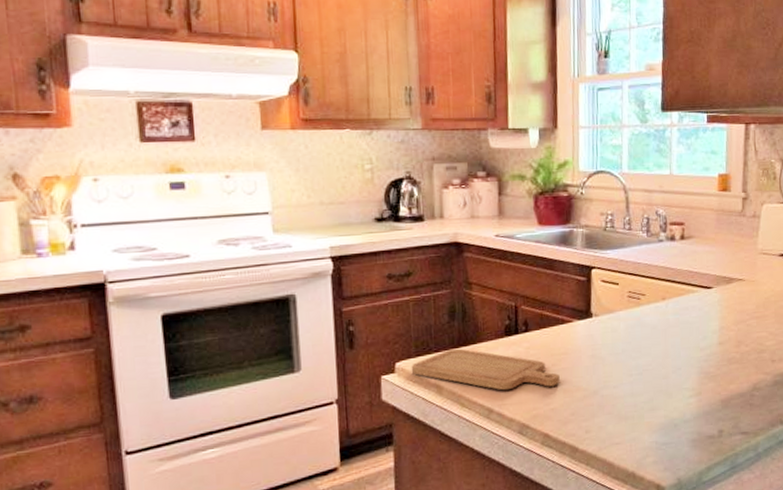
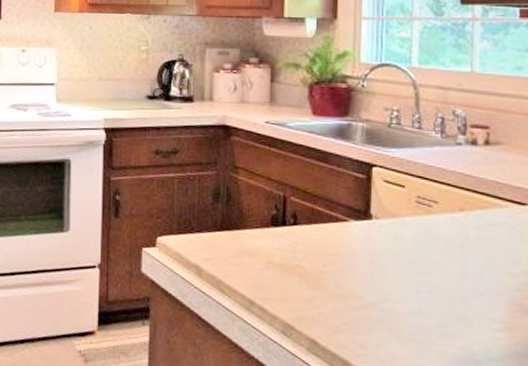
chopping board: present [411,348,560,391] -> none [172,231,331,289]

